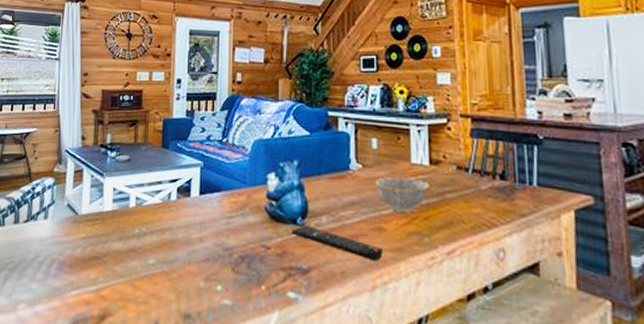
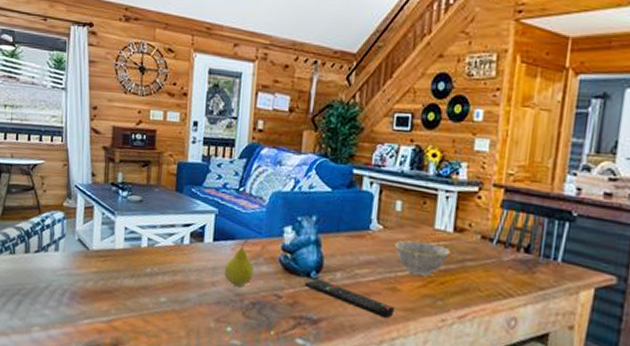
fruit: none [211,188,241,241] -> present [224,238,254,287]

